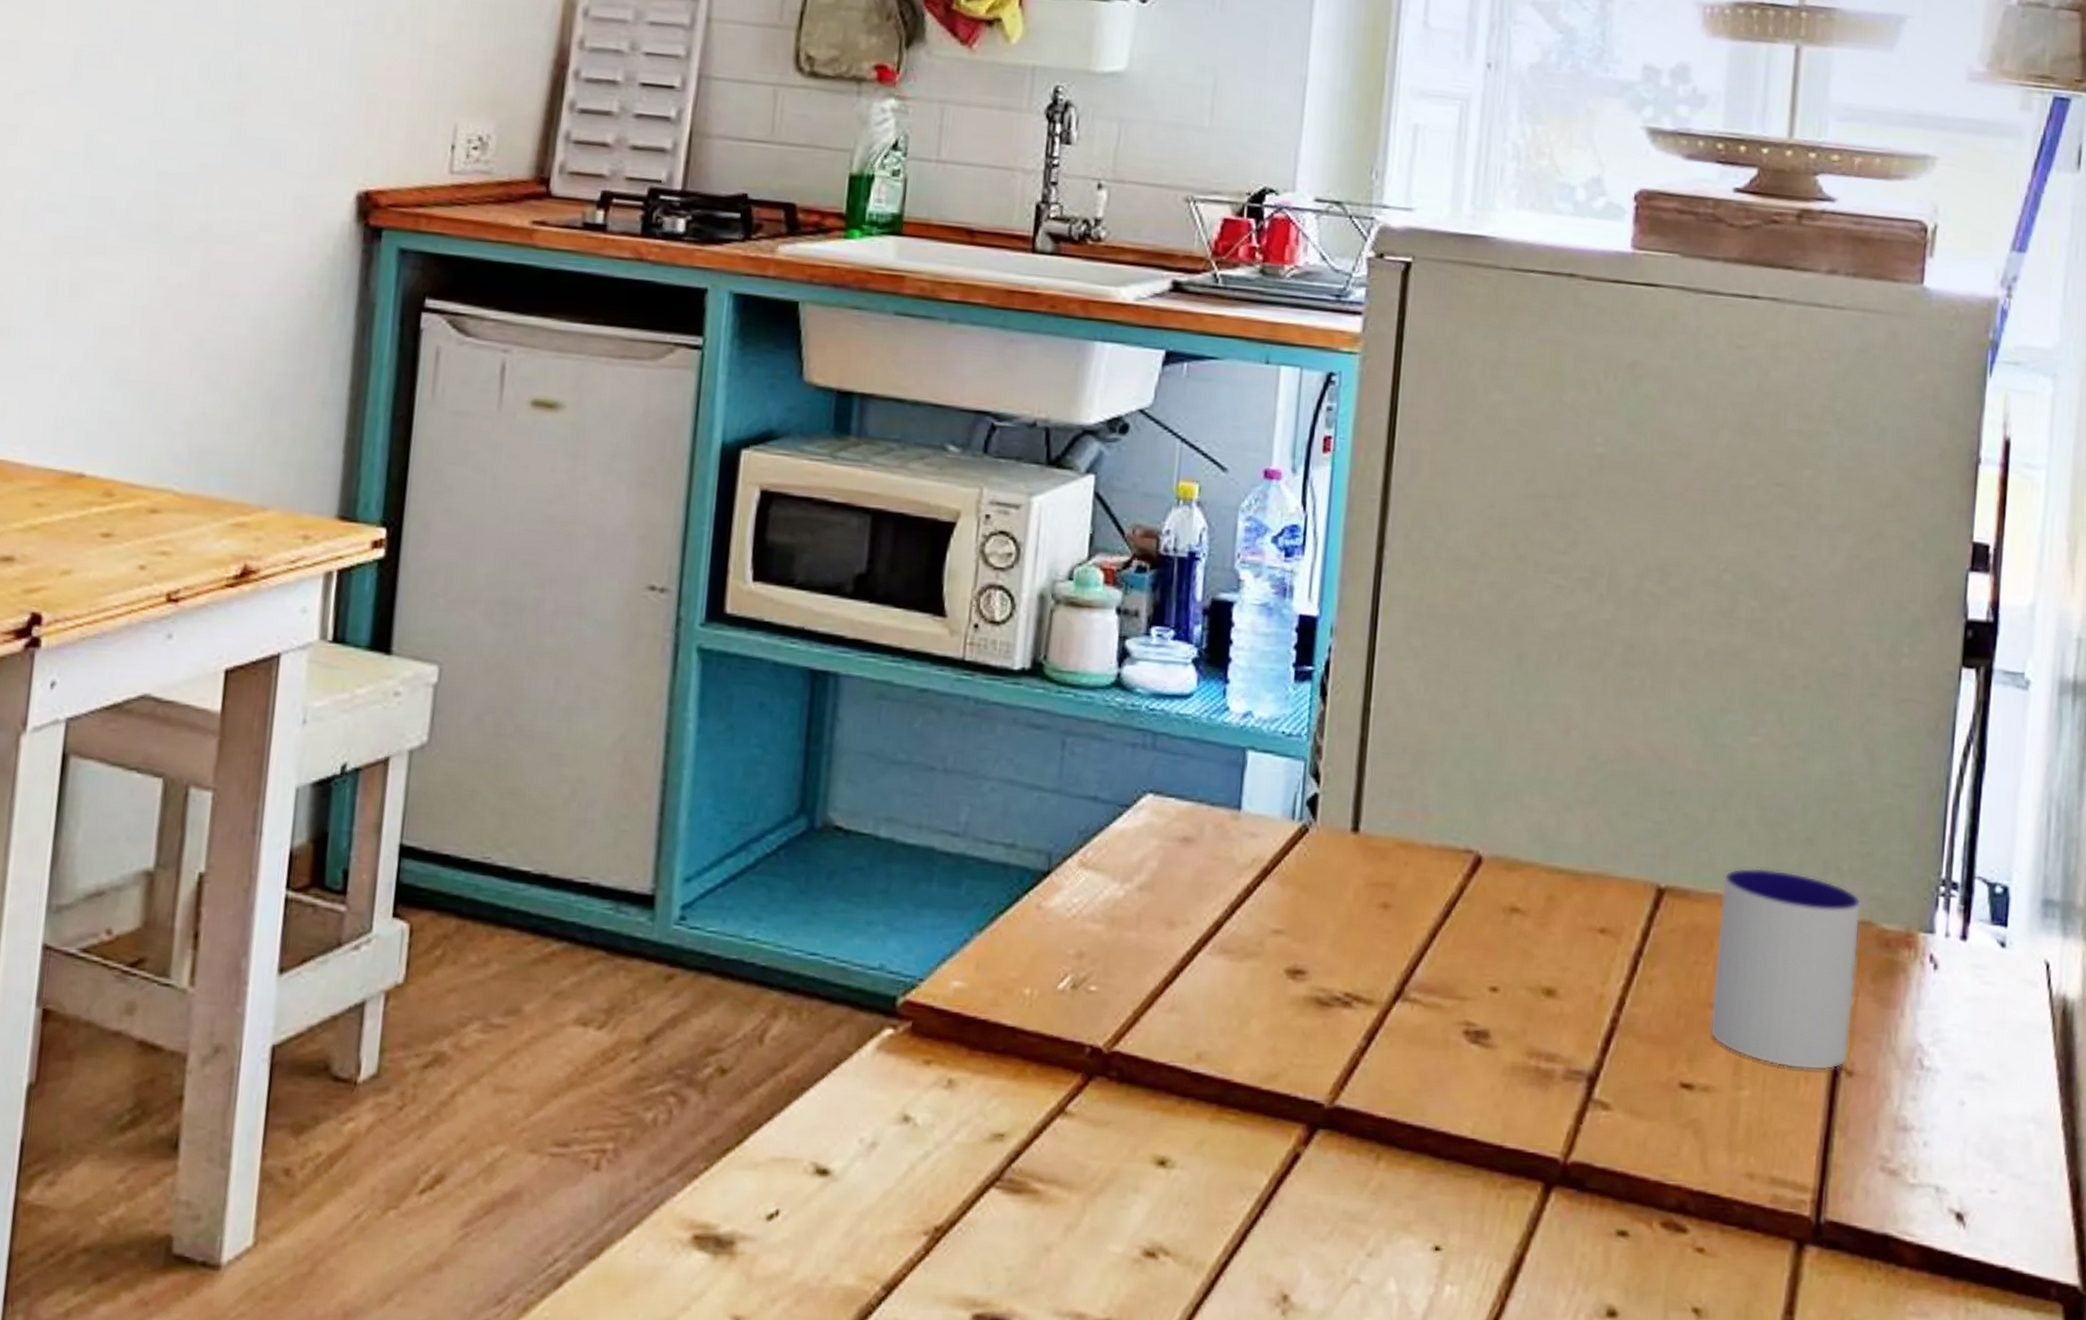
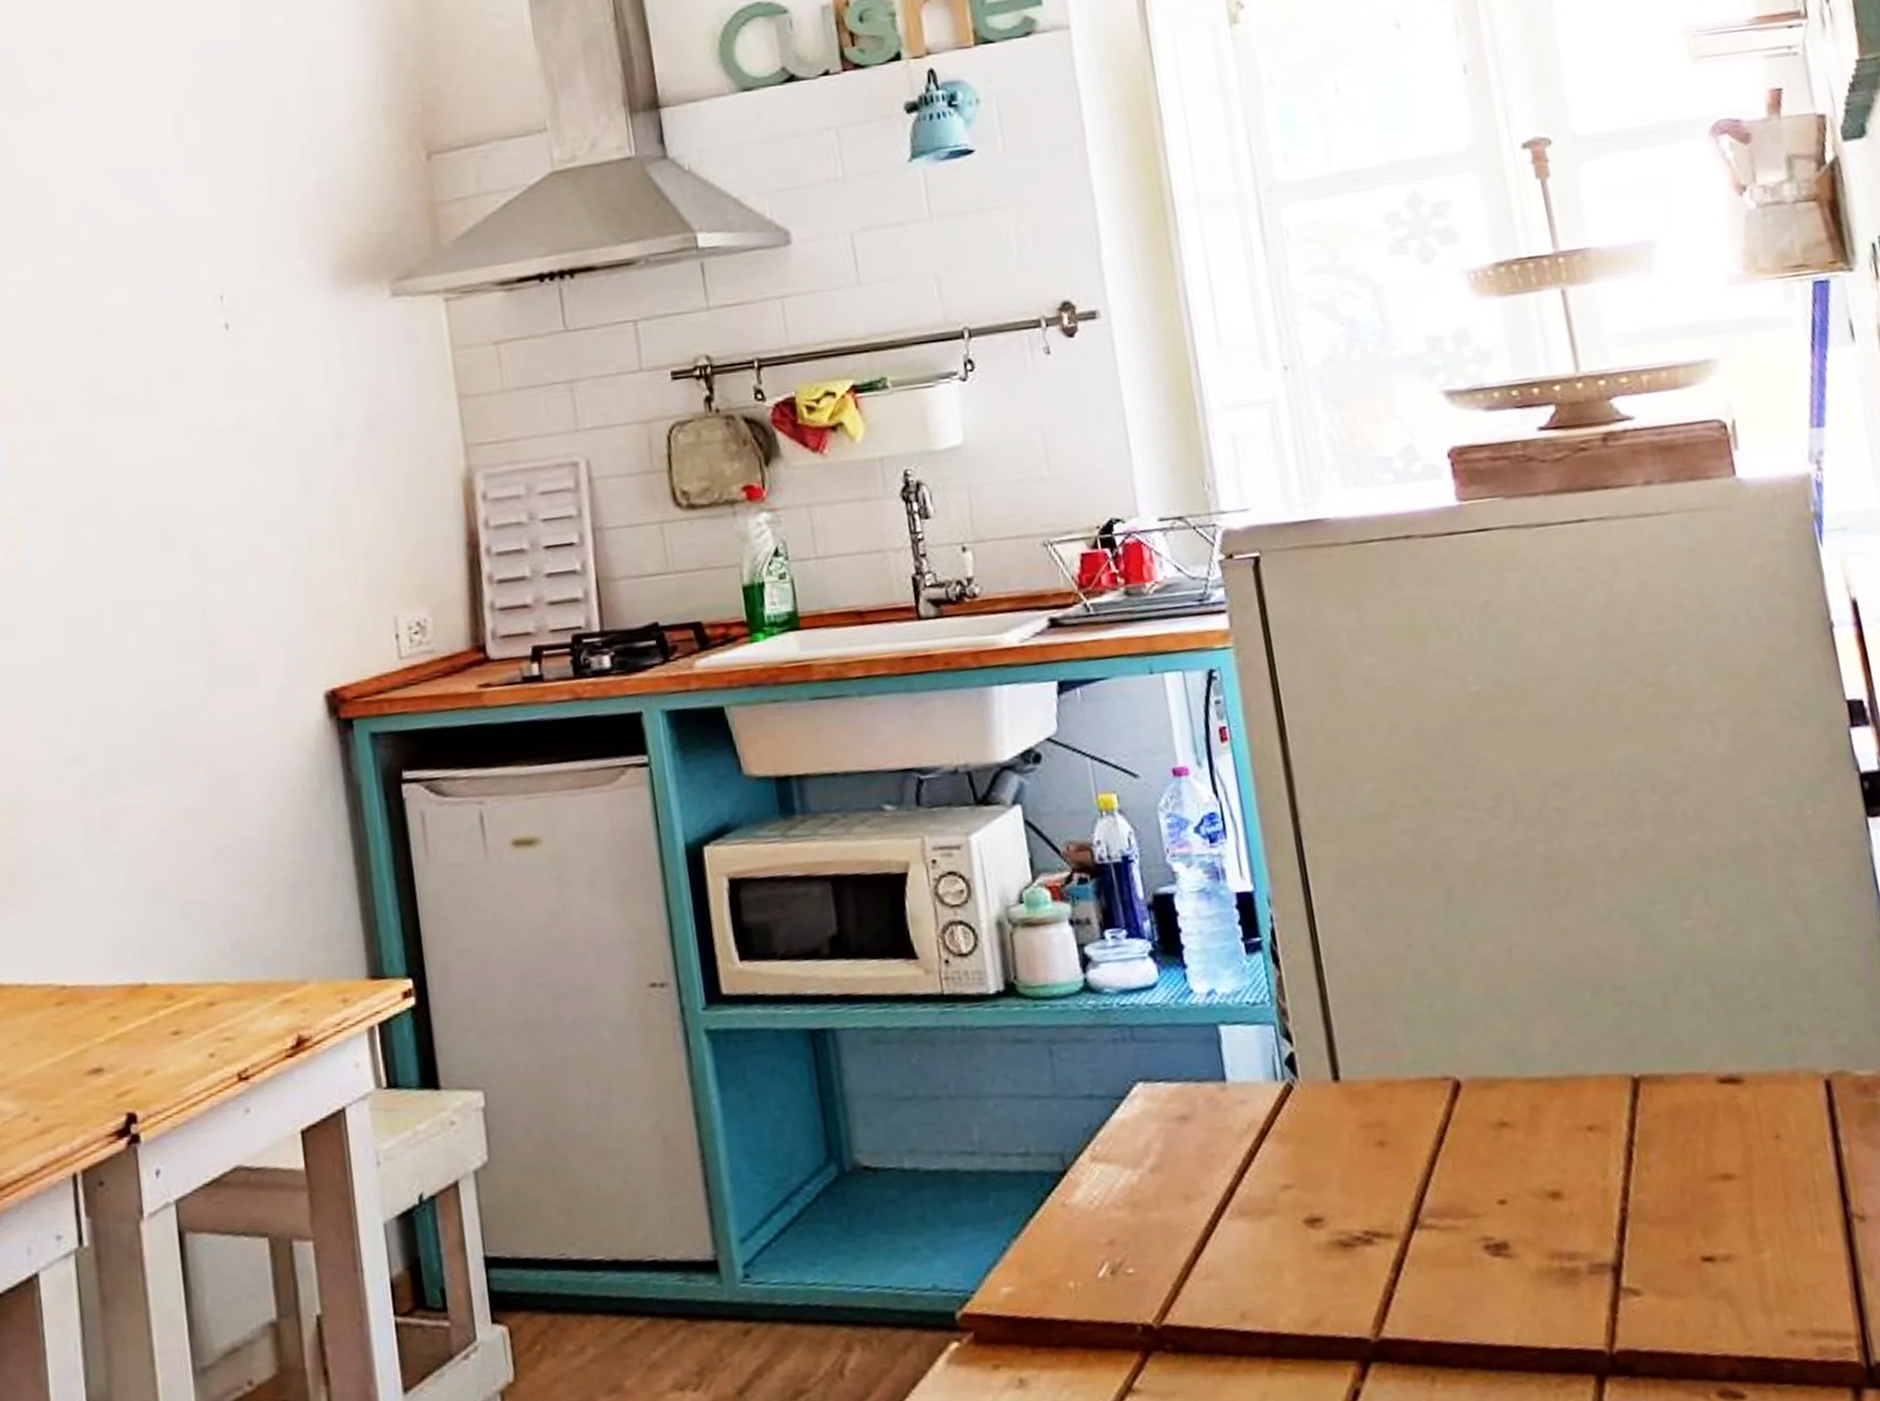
mug: present [1709,867,1862,1071] -> none [1692,1039,1856,1224]

